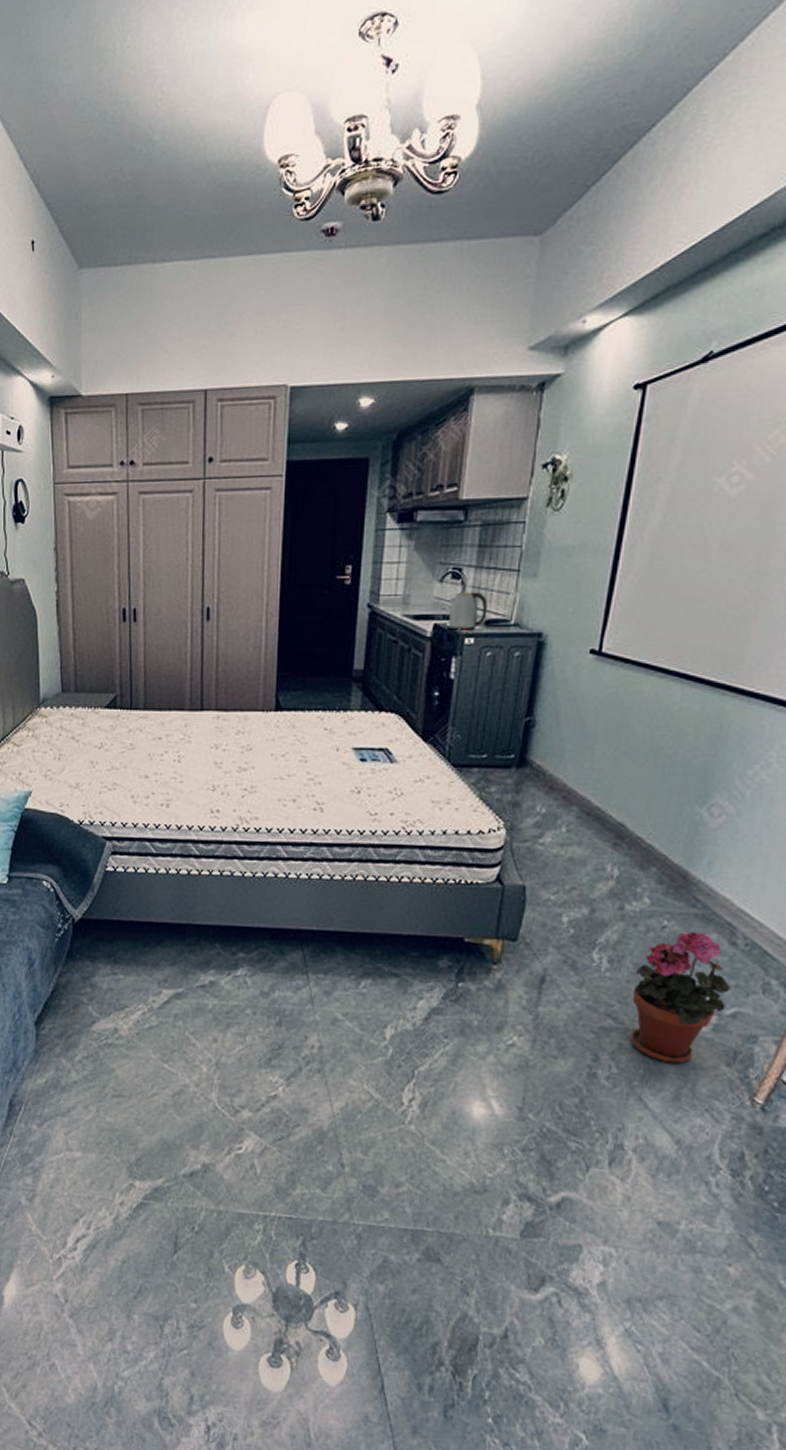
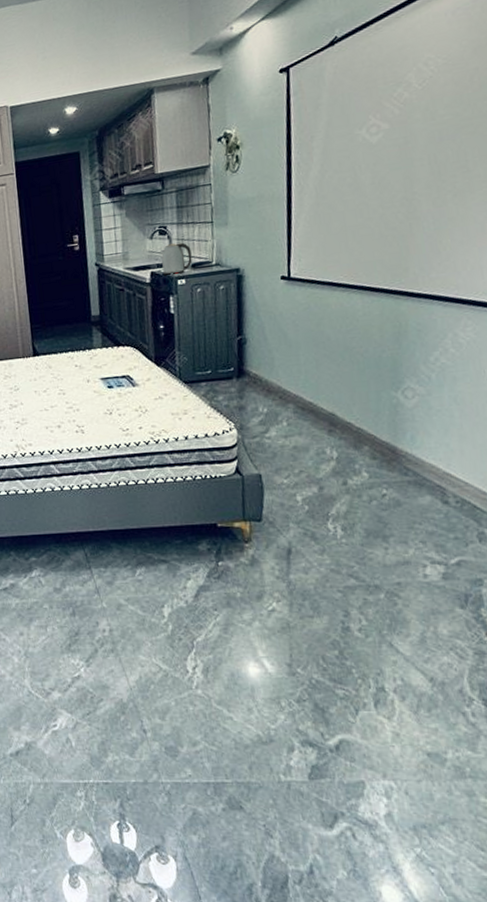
potted plant: present [630,931,730,1064] -> none [367,495,451,612]

